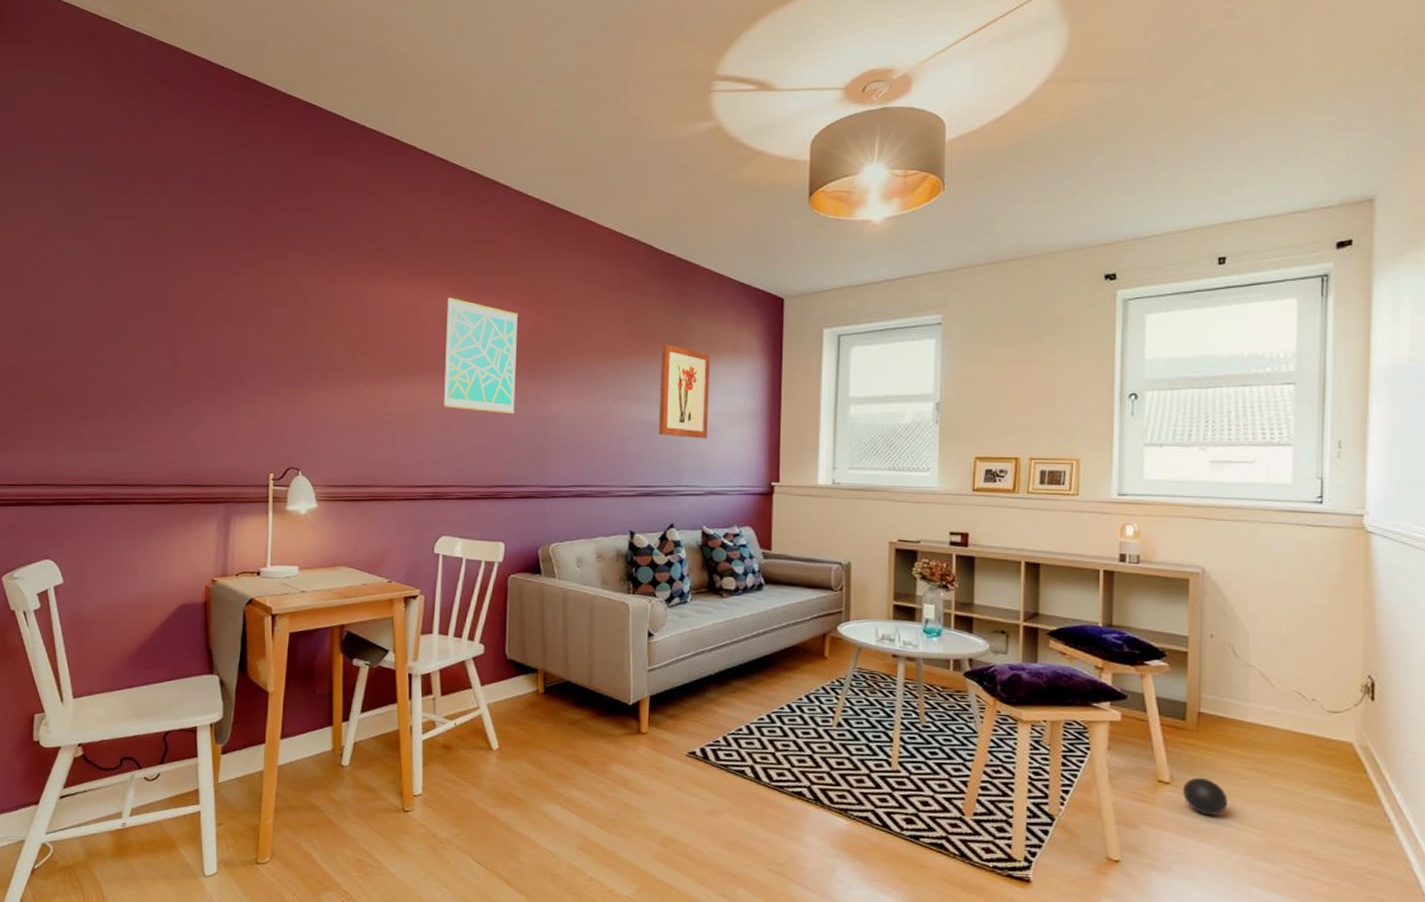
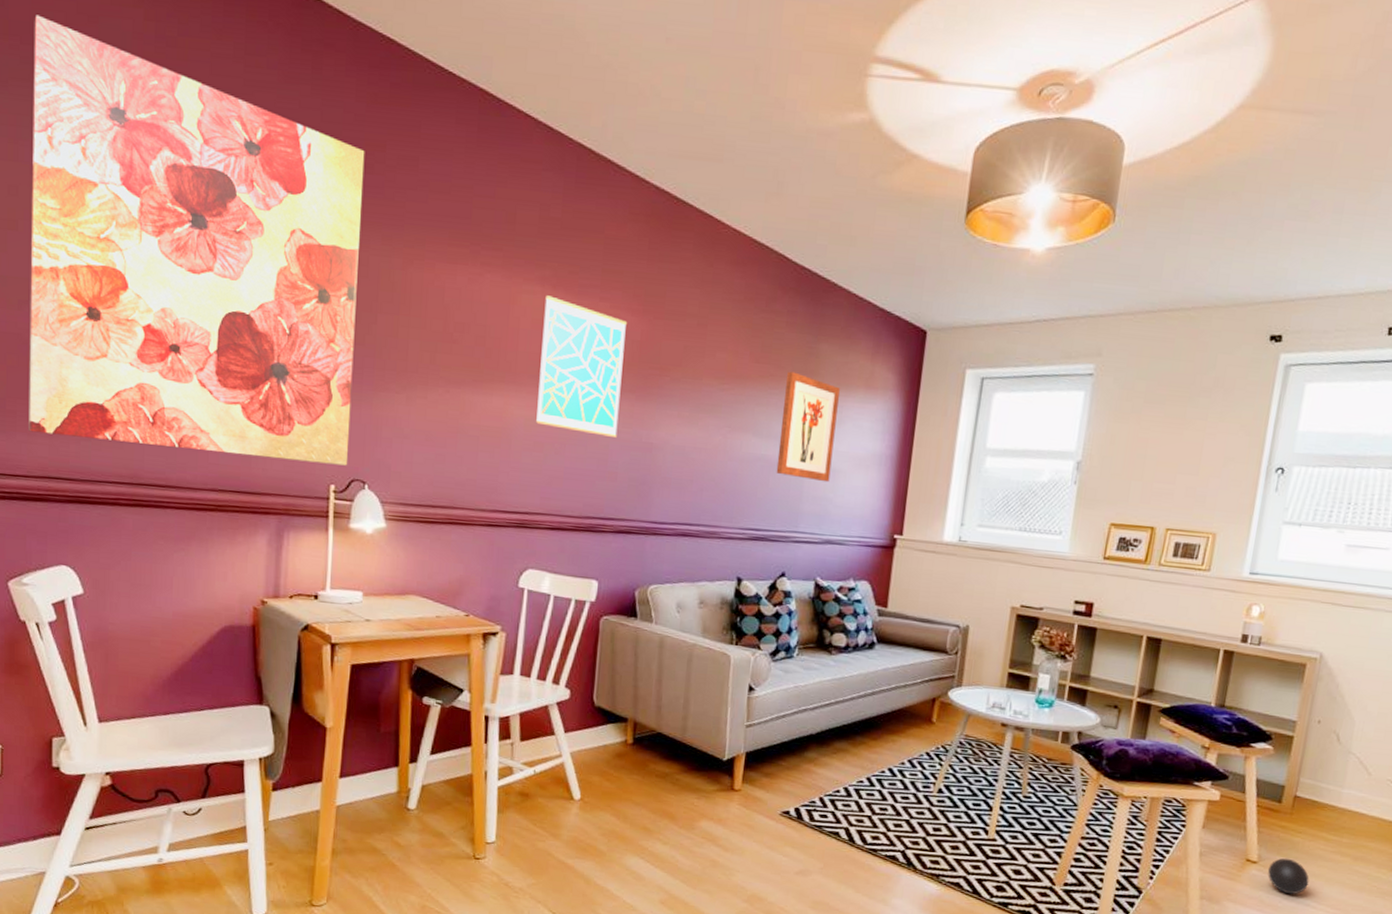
wall art: none [23,117,295,456] -> present [29,14,365,466]

